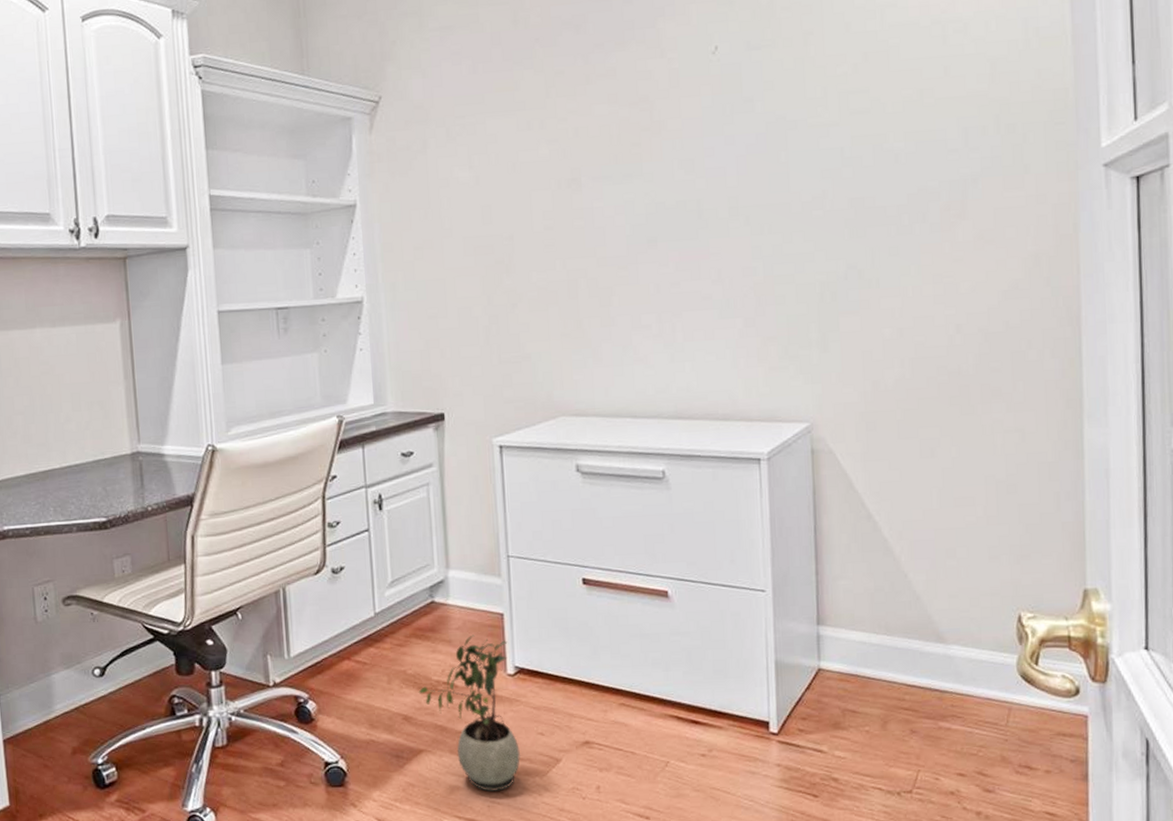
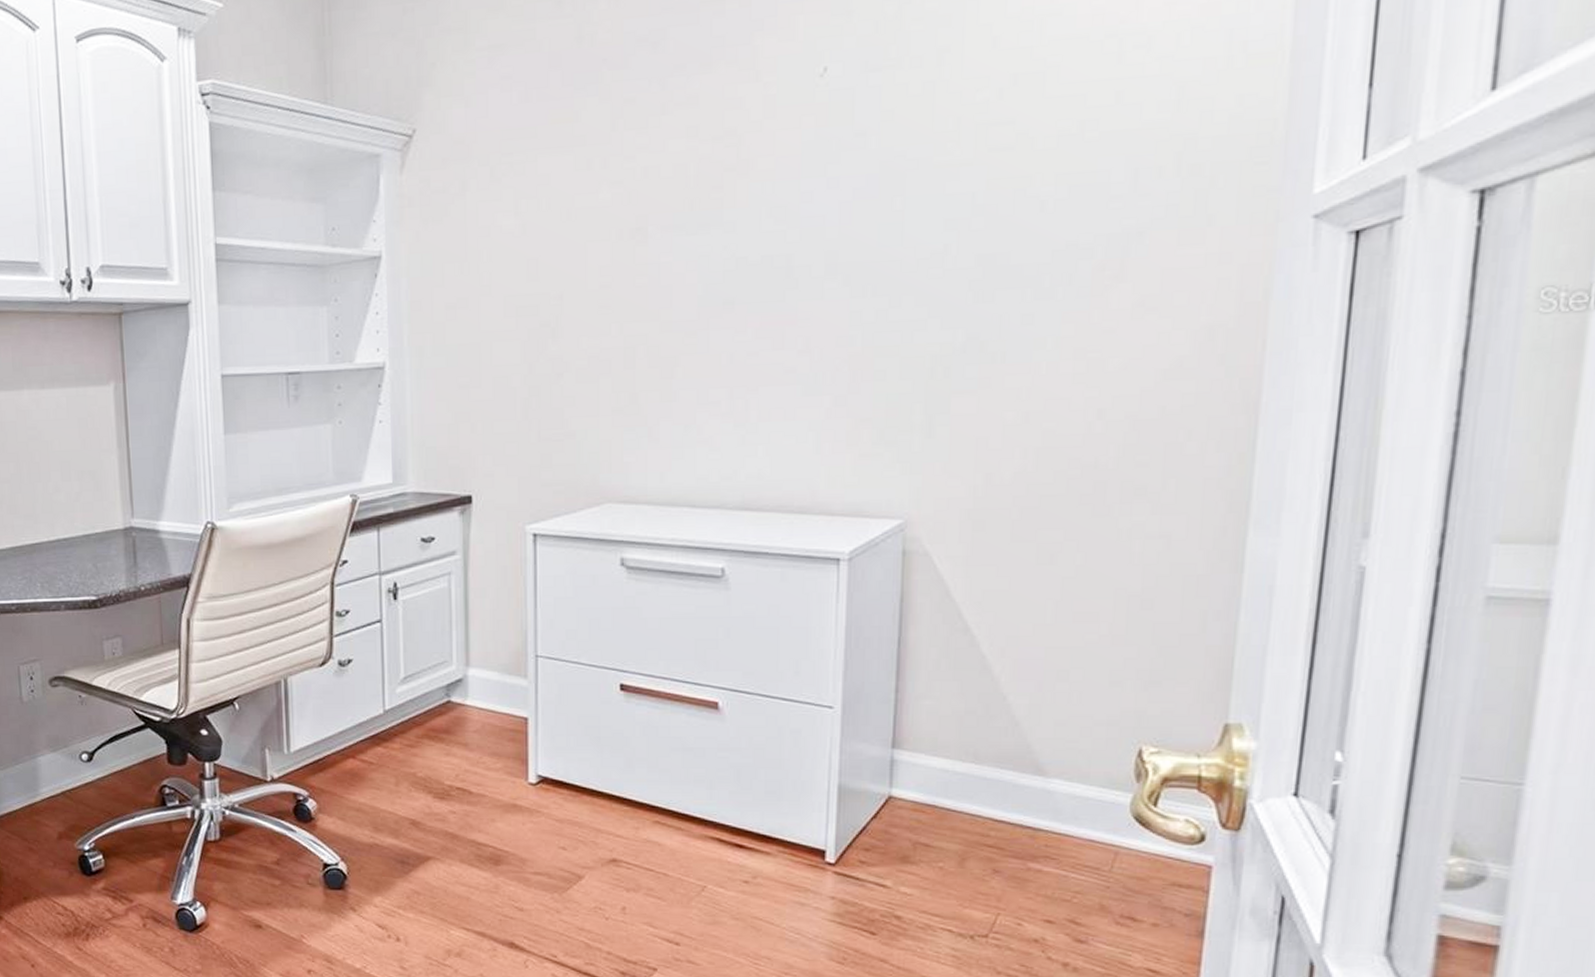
potted plant: present [418,634,520,791] -> none [428,739,538,905]

